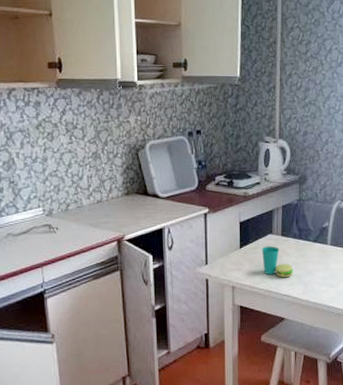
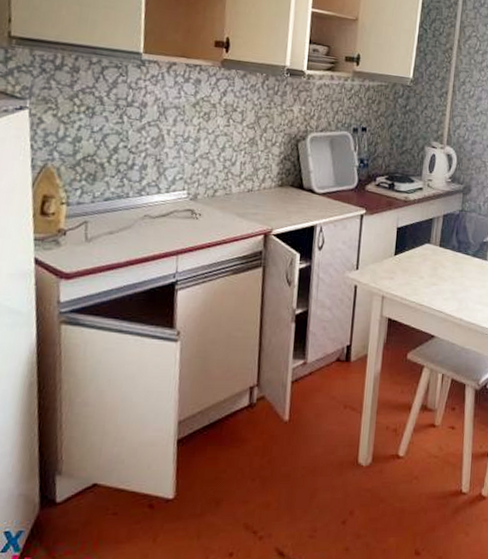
cup: present [262,246,294,278] -> none [417,256,449,292]

